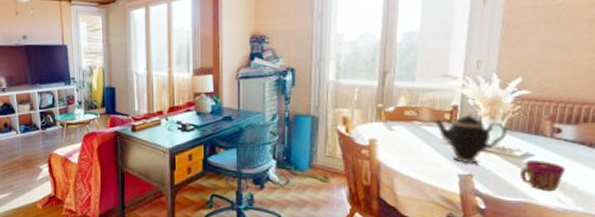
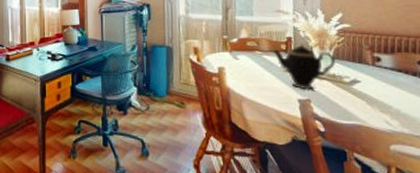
cup: present [520,160,566,192] -> none [351,86,389,115]

